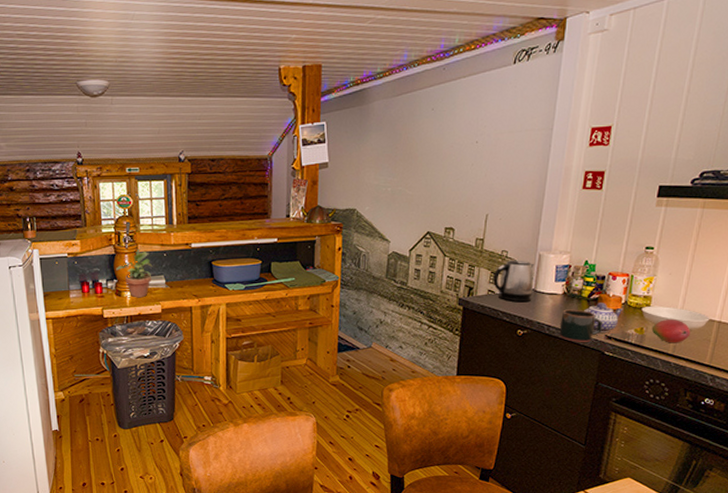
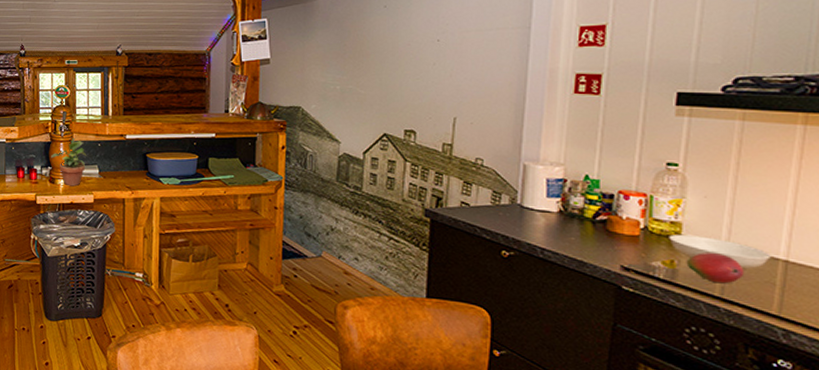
kettle: present [493,259,535,303] -> none [467,169,519,219]
mug: present [559,309,602,342] -> none [557,230,615,272]
teapot: present [584,303,624,332] -> none [589,225,643,262]

